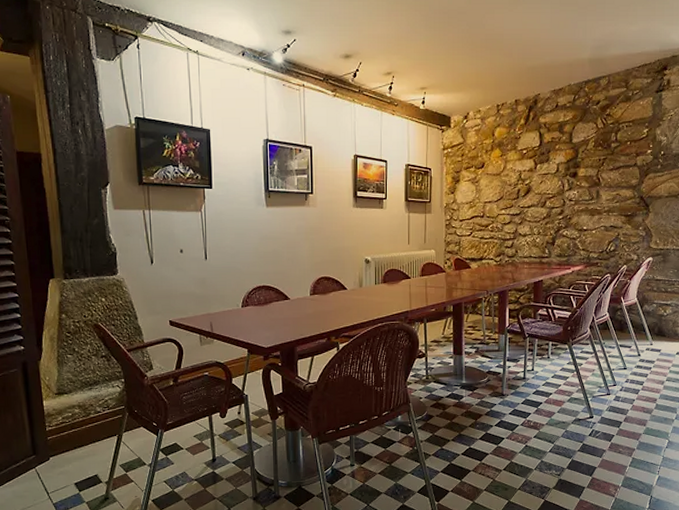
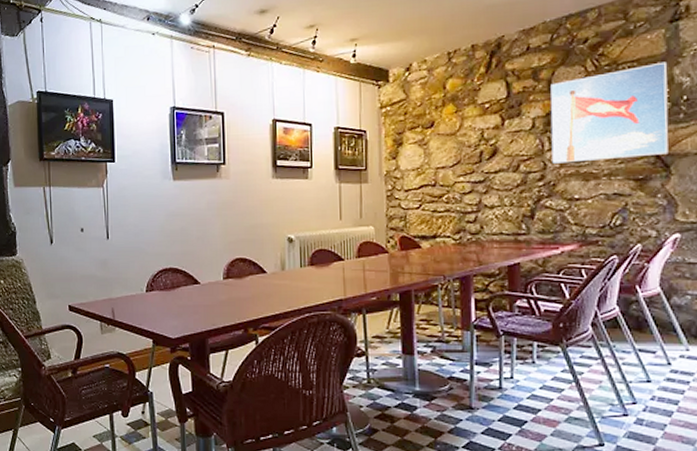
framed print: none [569,123,653,201] -> present [550,61,669,164]

